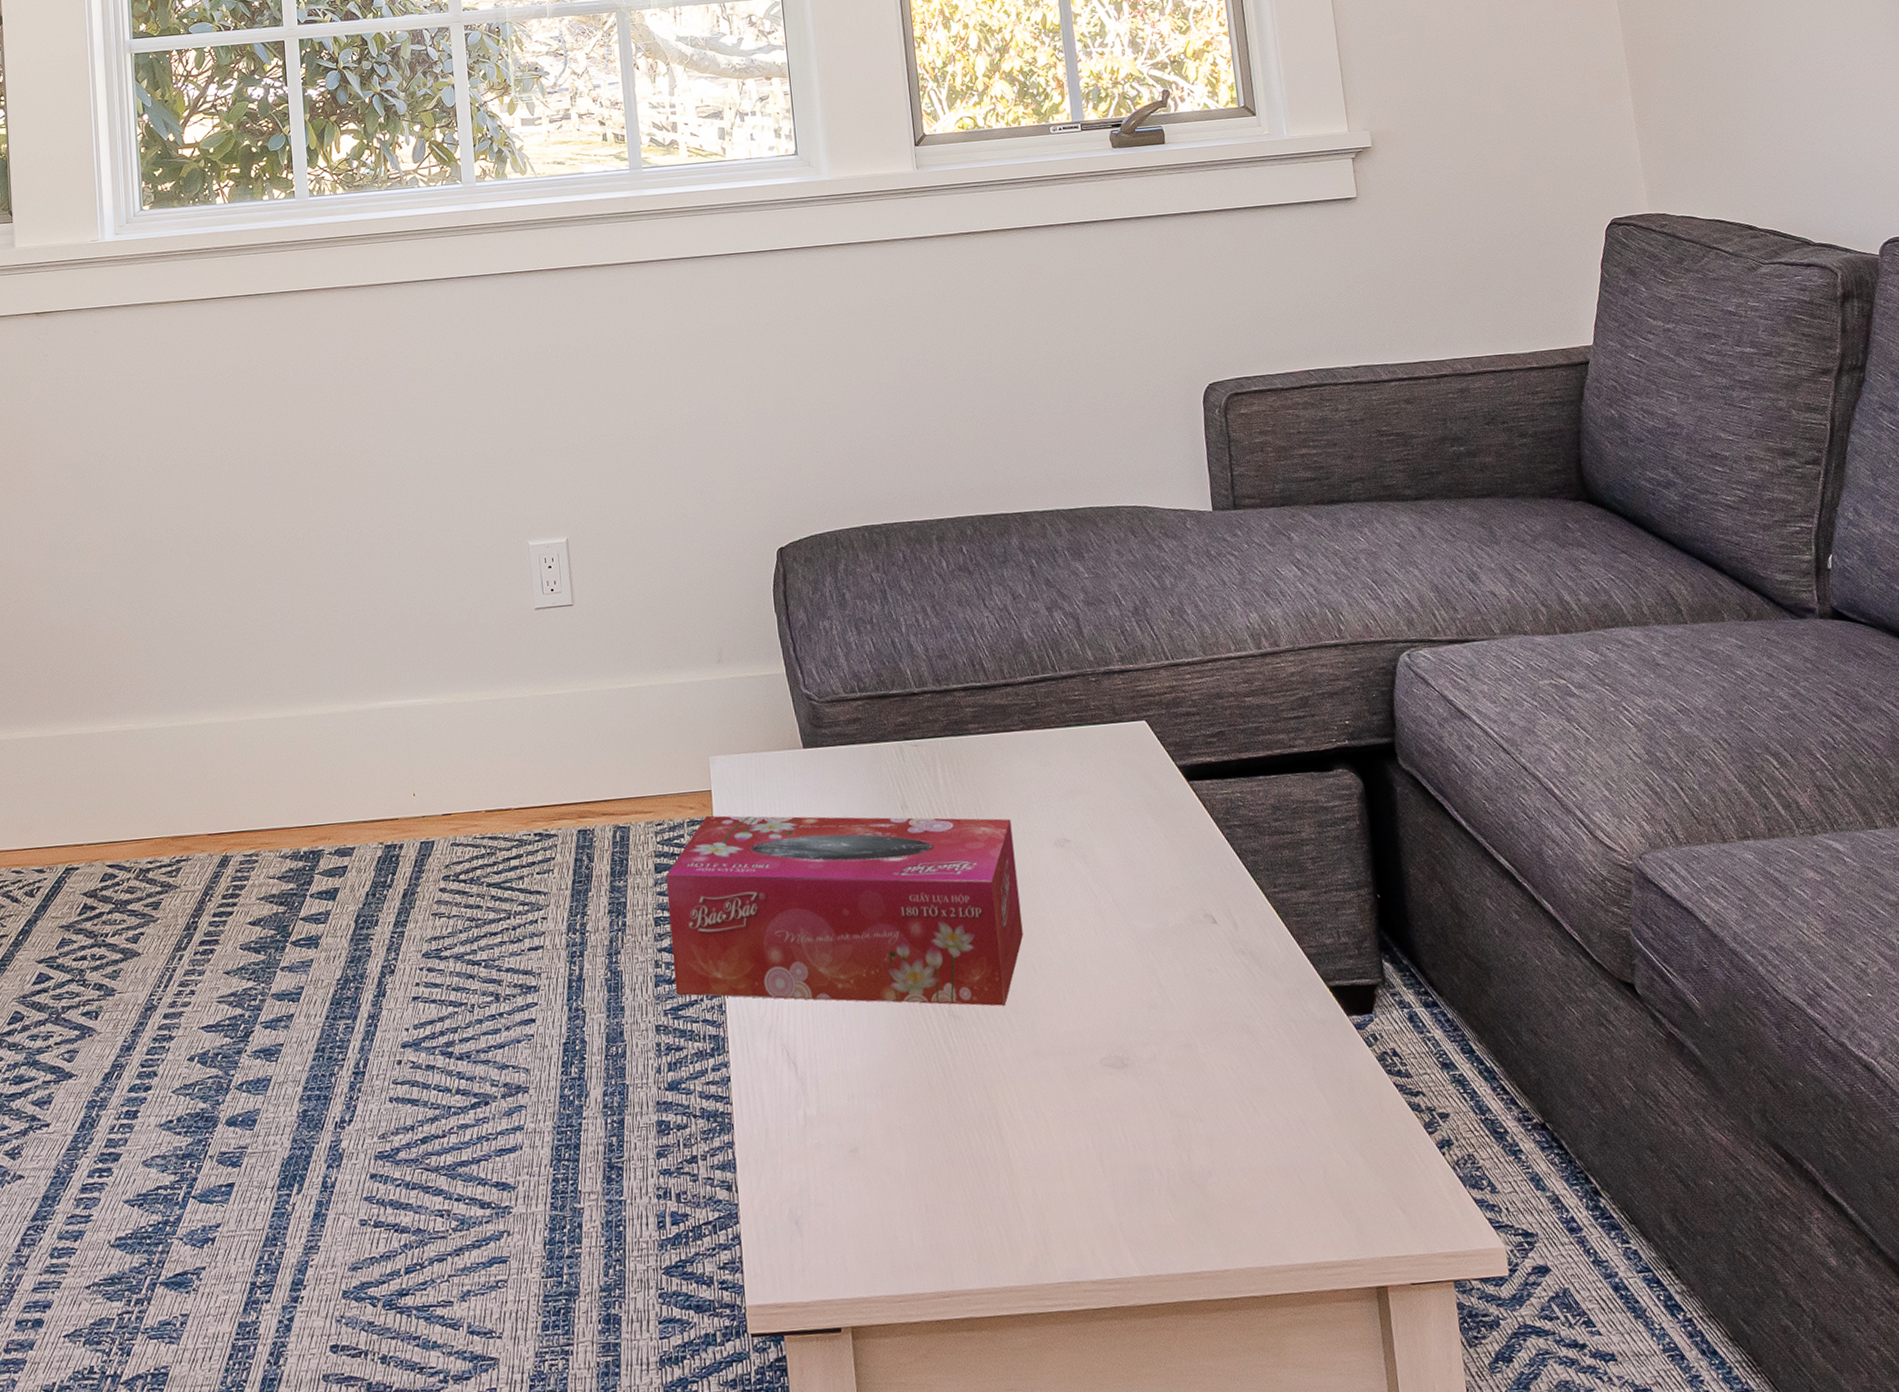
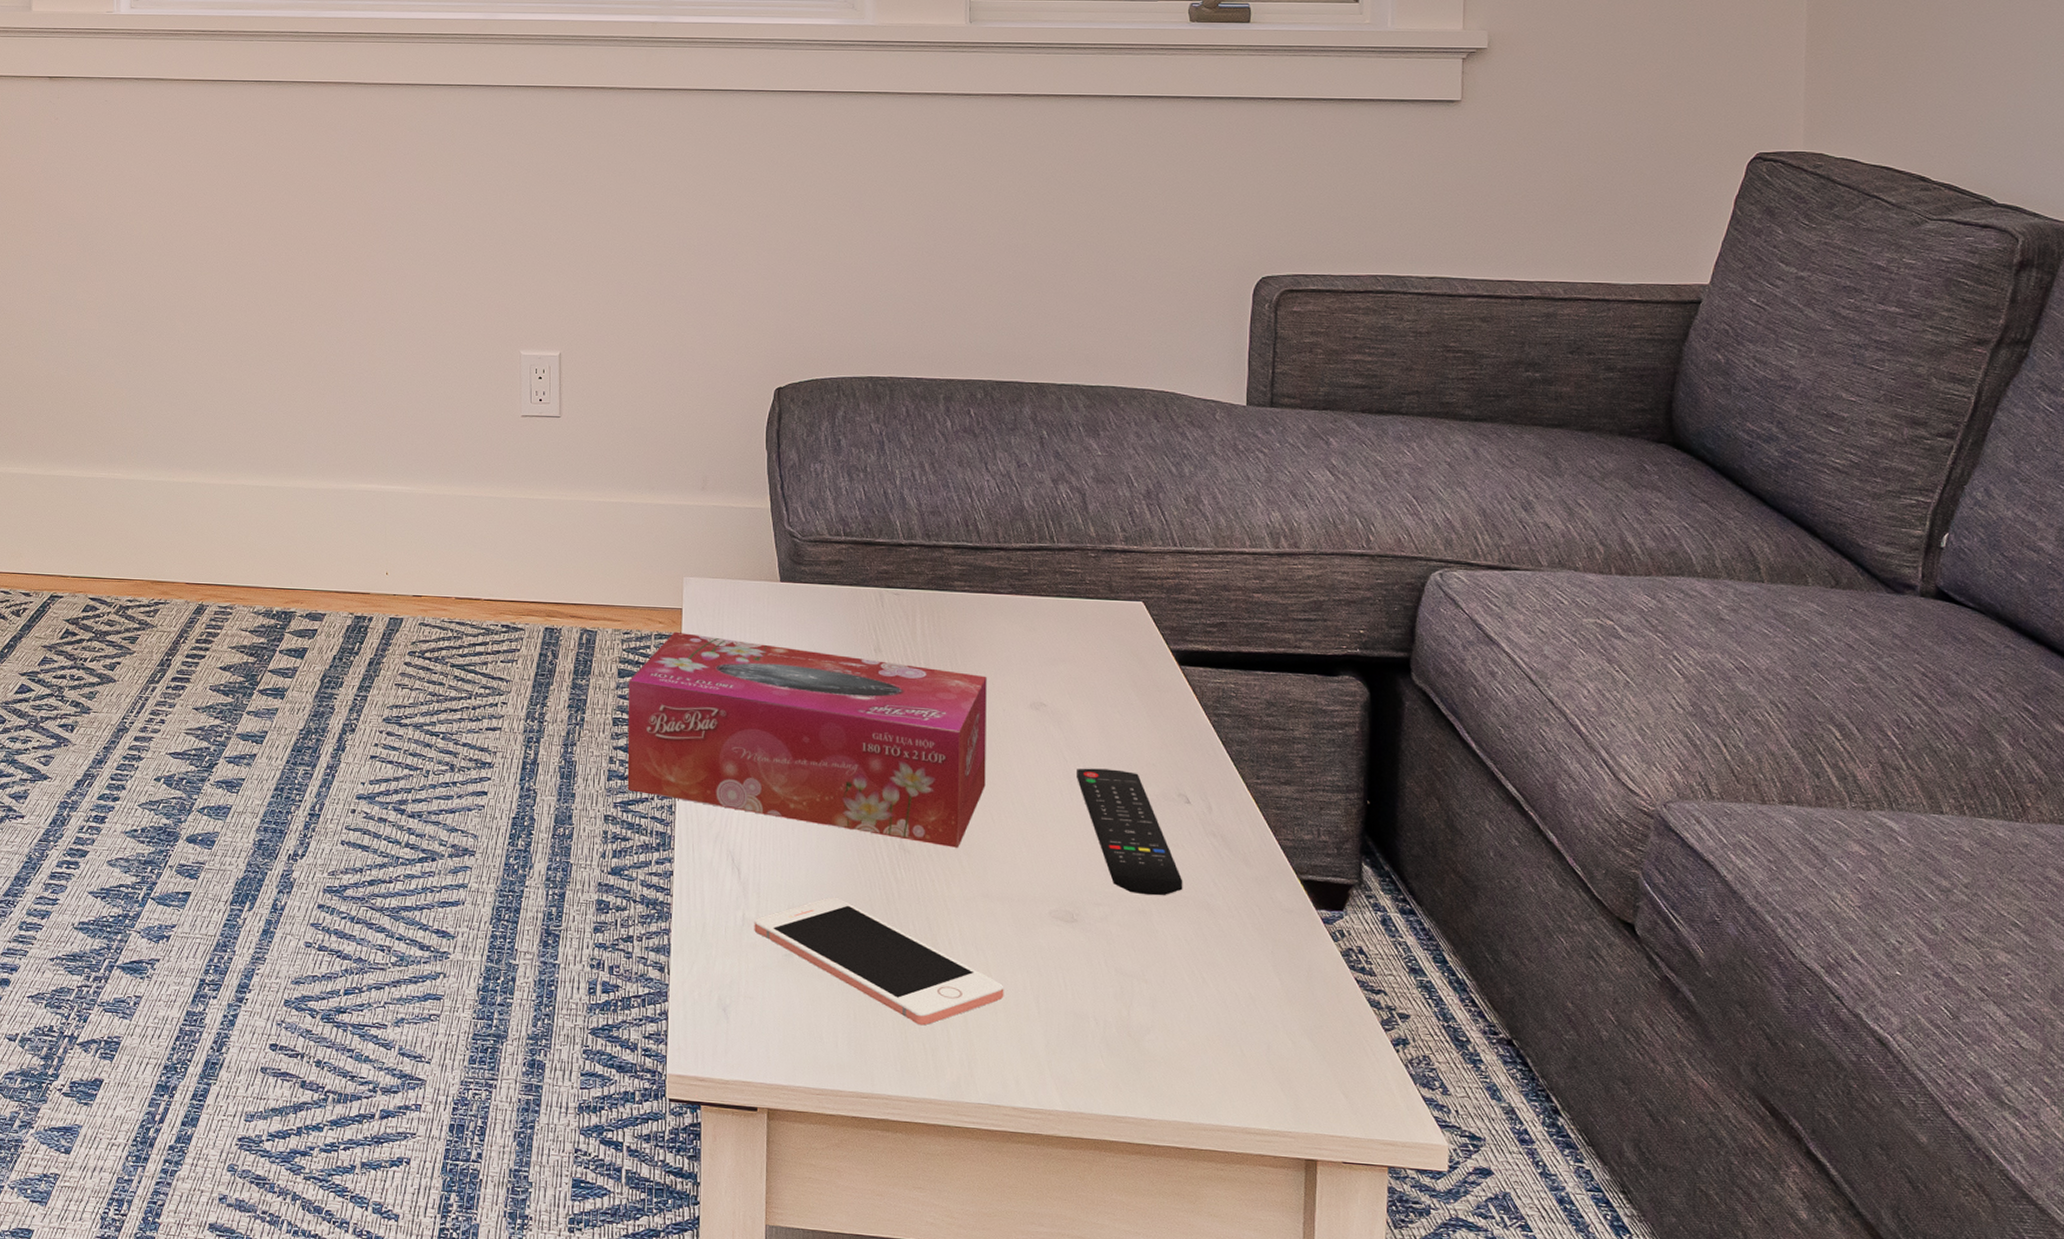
cell phone: none [816,1078,1069,1206] -> present [754,896,1004,1026]
remote control: none [1107,898,1222,1027] -> present [1077,768,1183,896]

